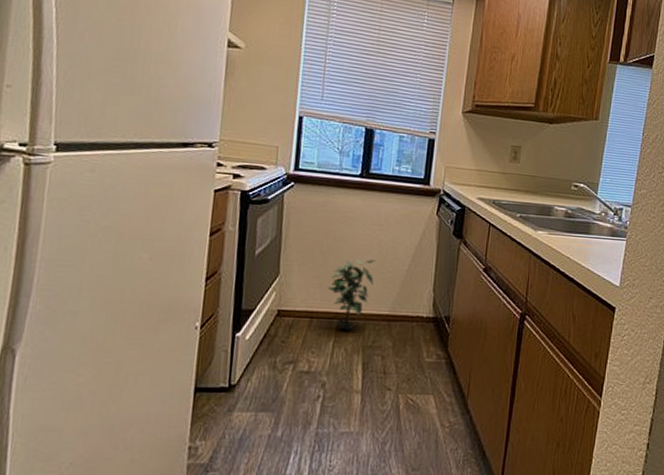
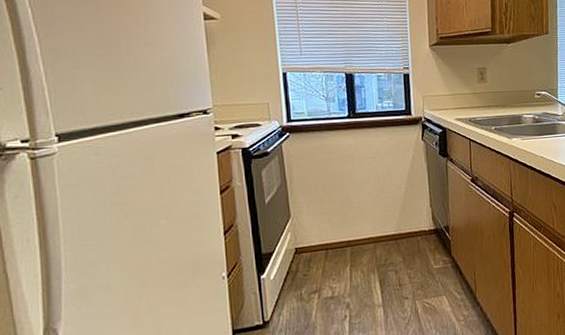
potted plant: present [328,259,375,331] -> none [337,188,376,255]

